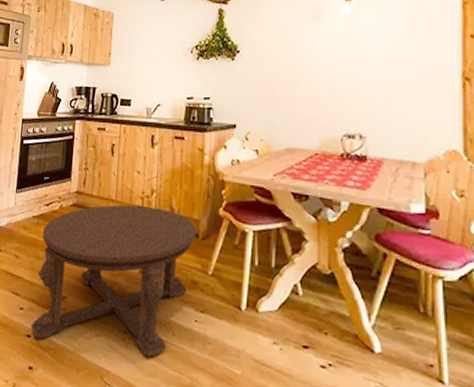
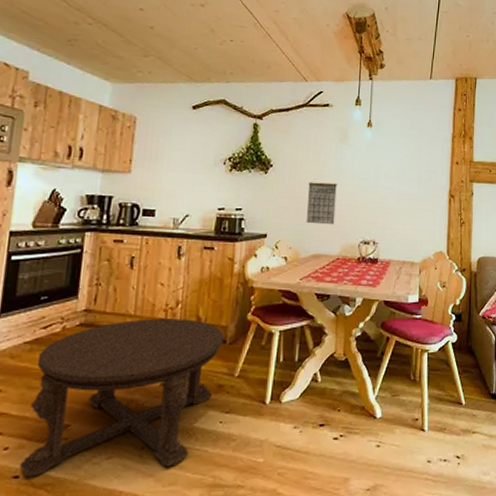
calendar: none [277,67,312,115] -> present [306,182,337,225]

